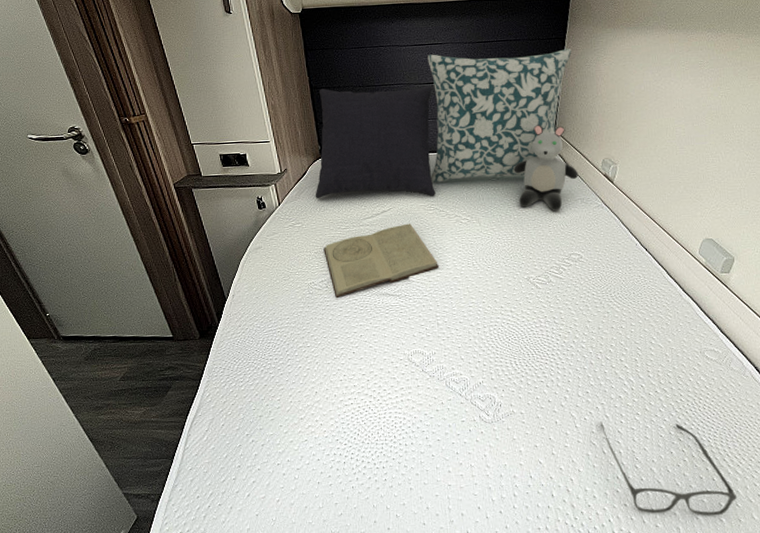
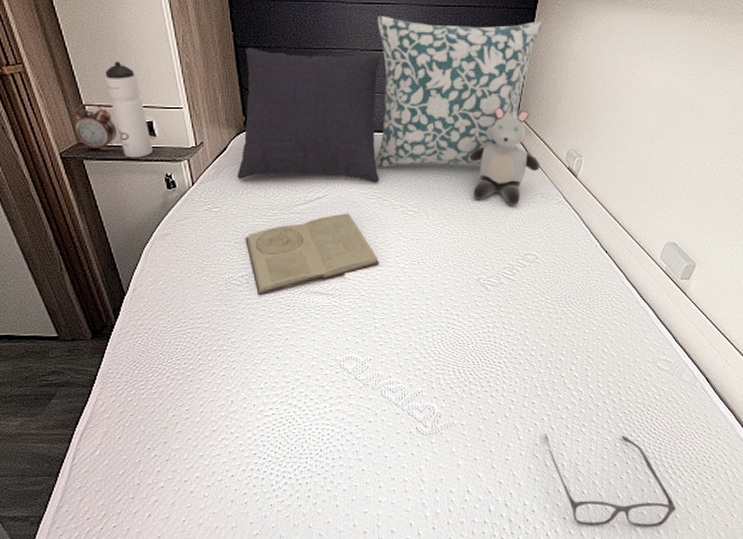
alarm clock: none [184,142,218,180] -> present [73,103,117,151]
water bottle: none [208,106,247,185] -> present [105,61,154,158]

